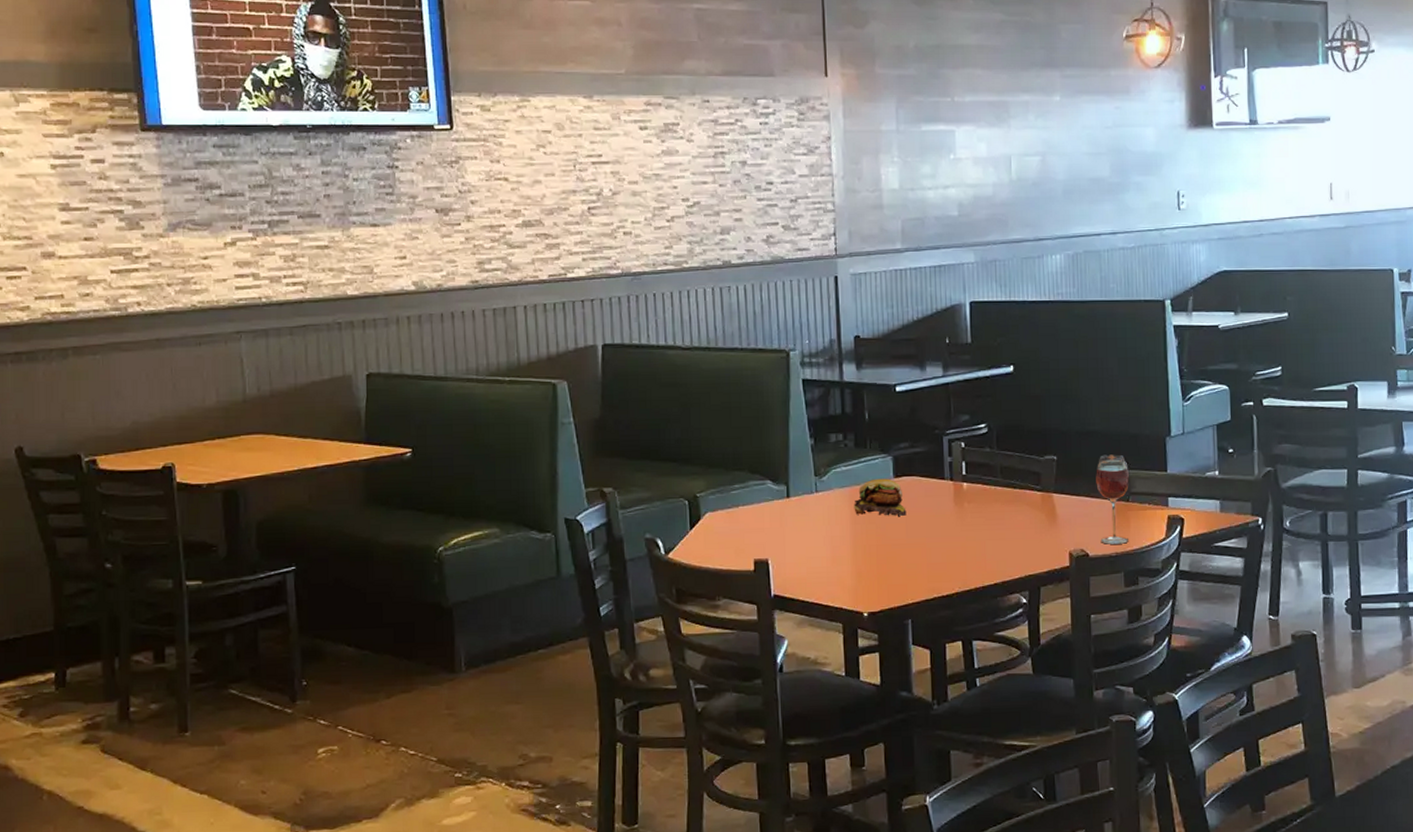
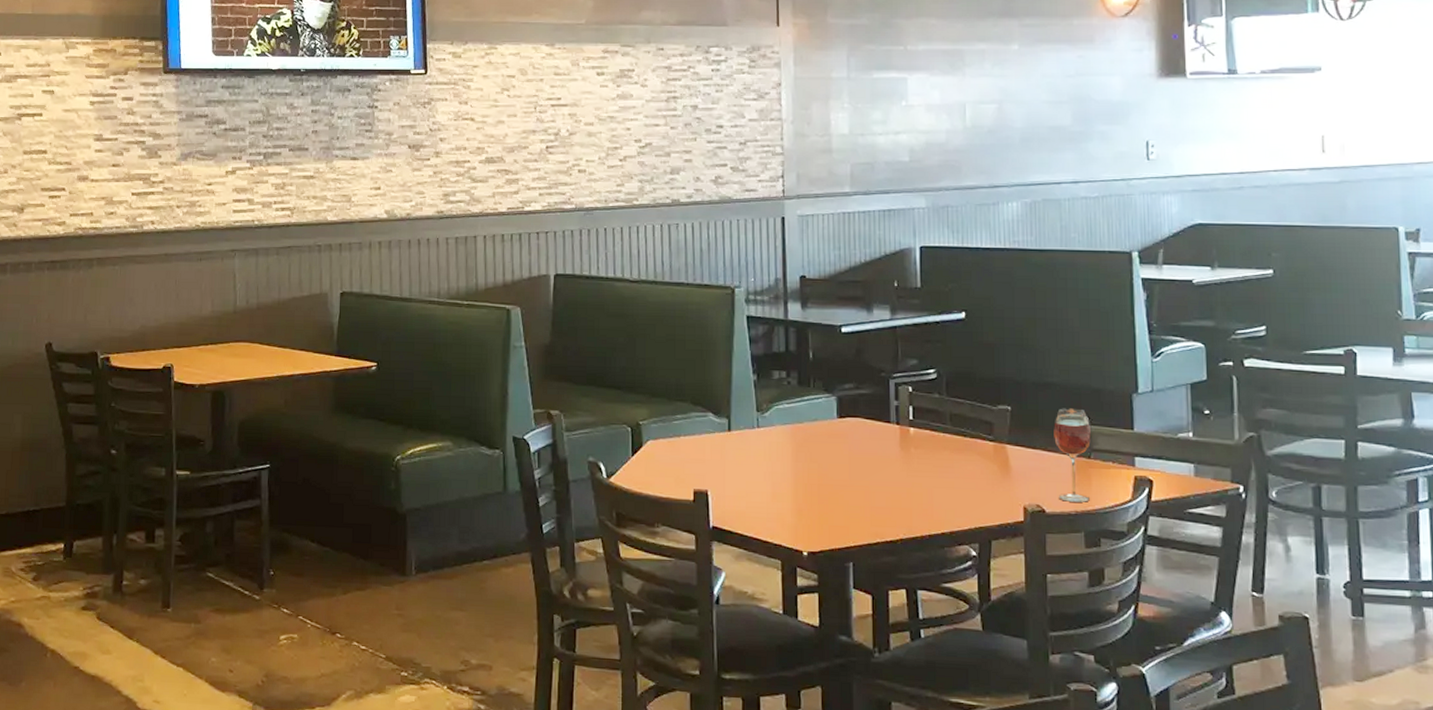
burger: present [854,478,907,516] -> none [796,418,850,457]

